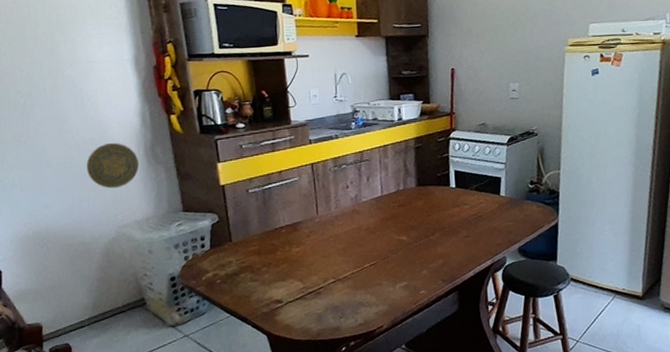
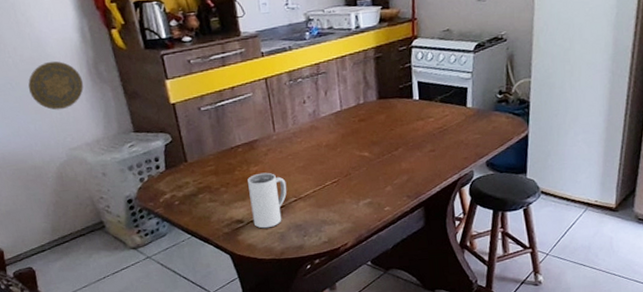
mug: none [289,253,327,309] -> present [247,172,287,229]

